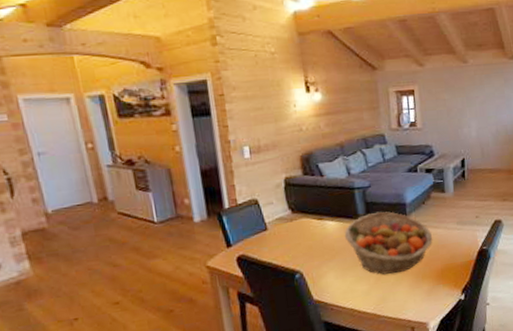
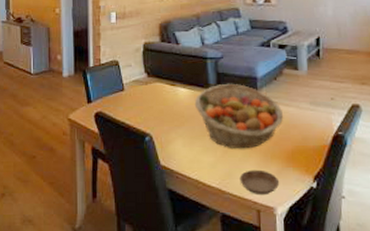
saucer: none [393,290,431,314] -> present [239,169,280,196]

